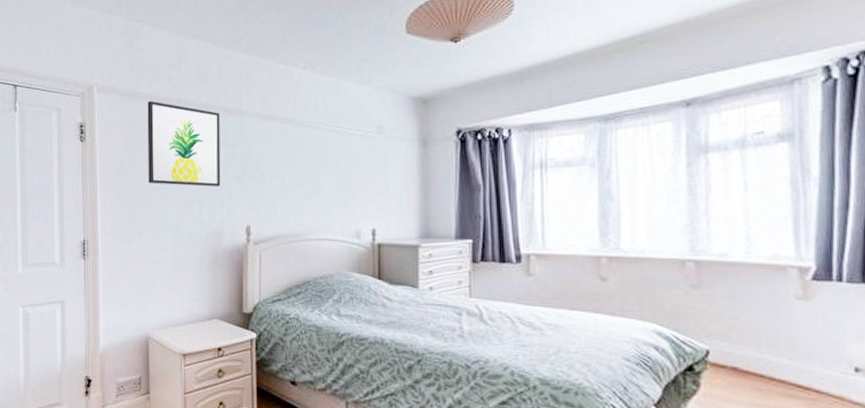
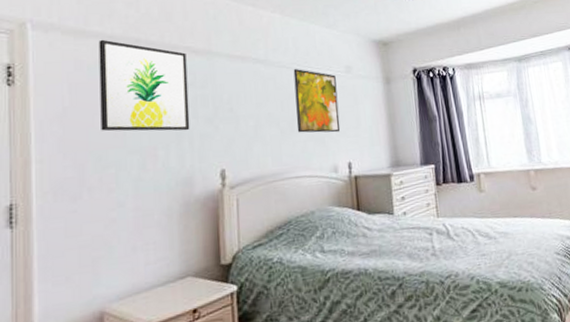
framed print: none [321,129,367,197] -> present [293,69,341,133]

